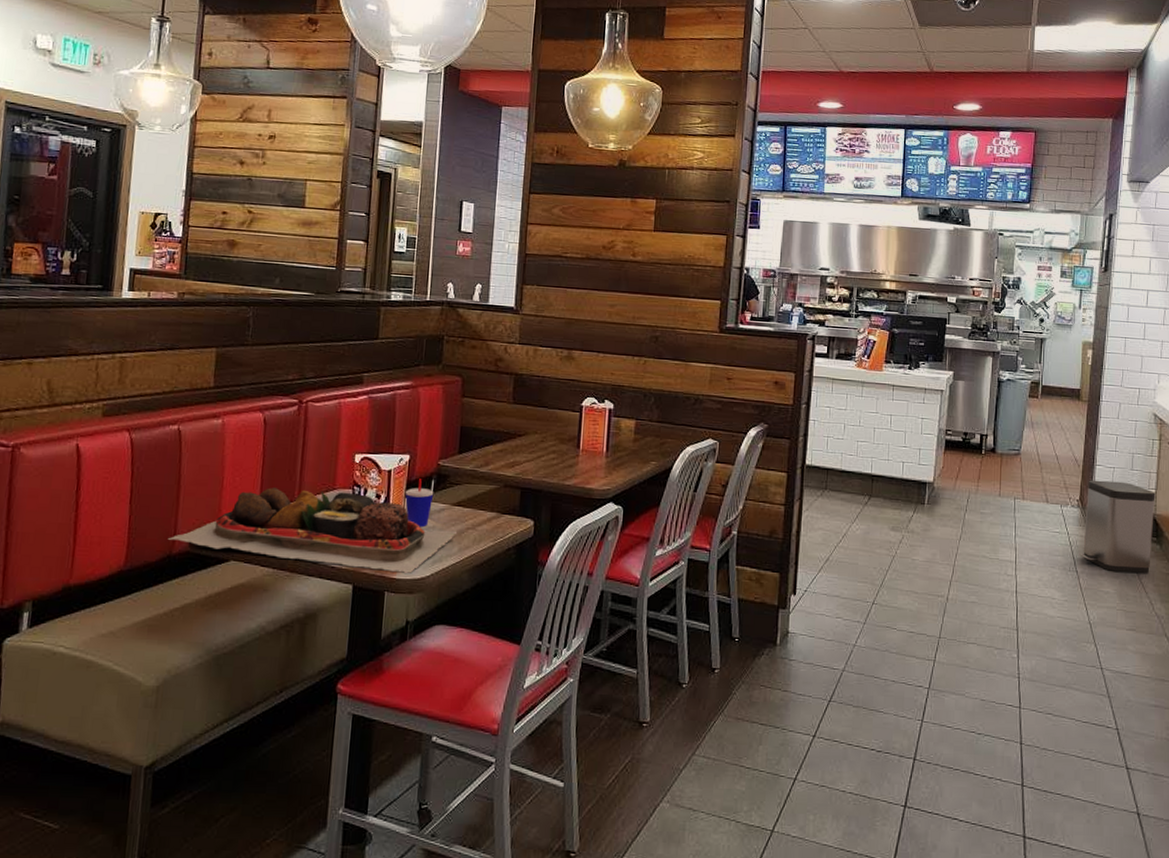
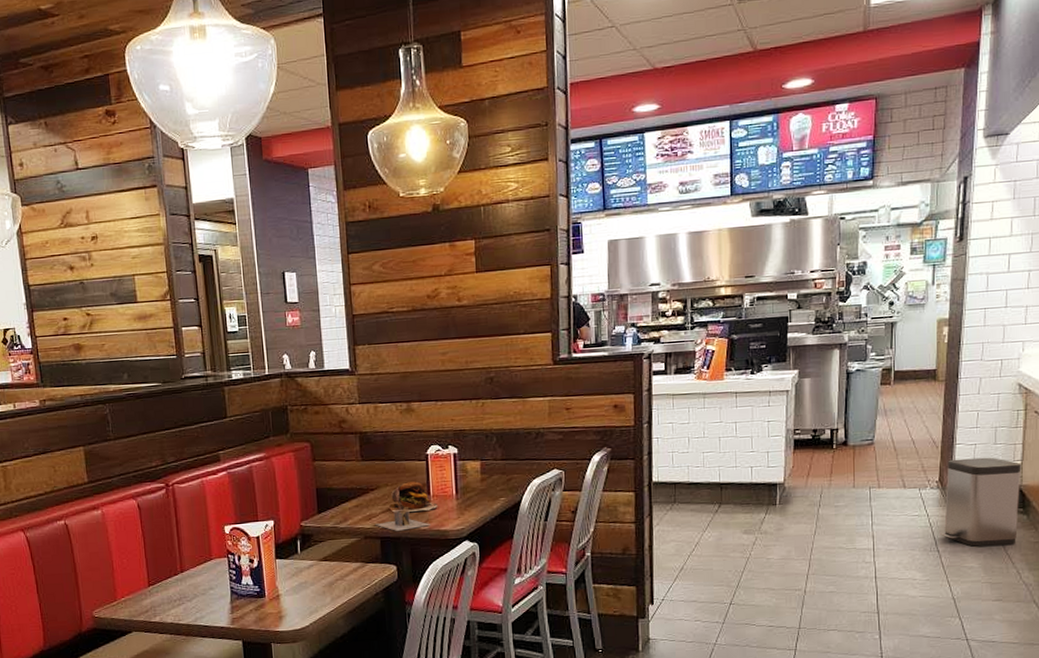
food tray: present [167,487,458,575] -> none [75,561,328,627]
beverage cup: present [405,479,434,528] -> none [274,540,302,584]
napkin holder: none [517,458,577,484] -> present [374,507,432,531]
burger: none [534,432,586,466] -> present [388,481,438,513]

